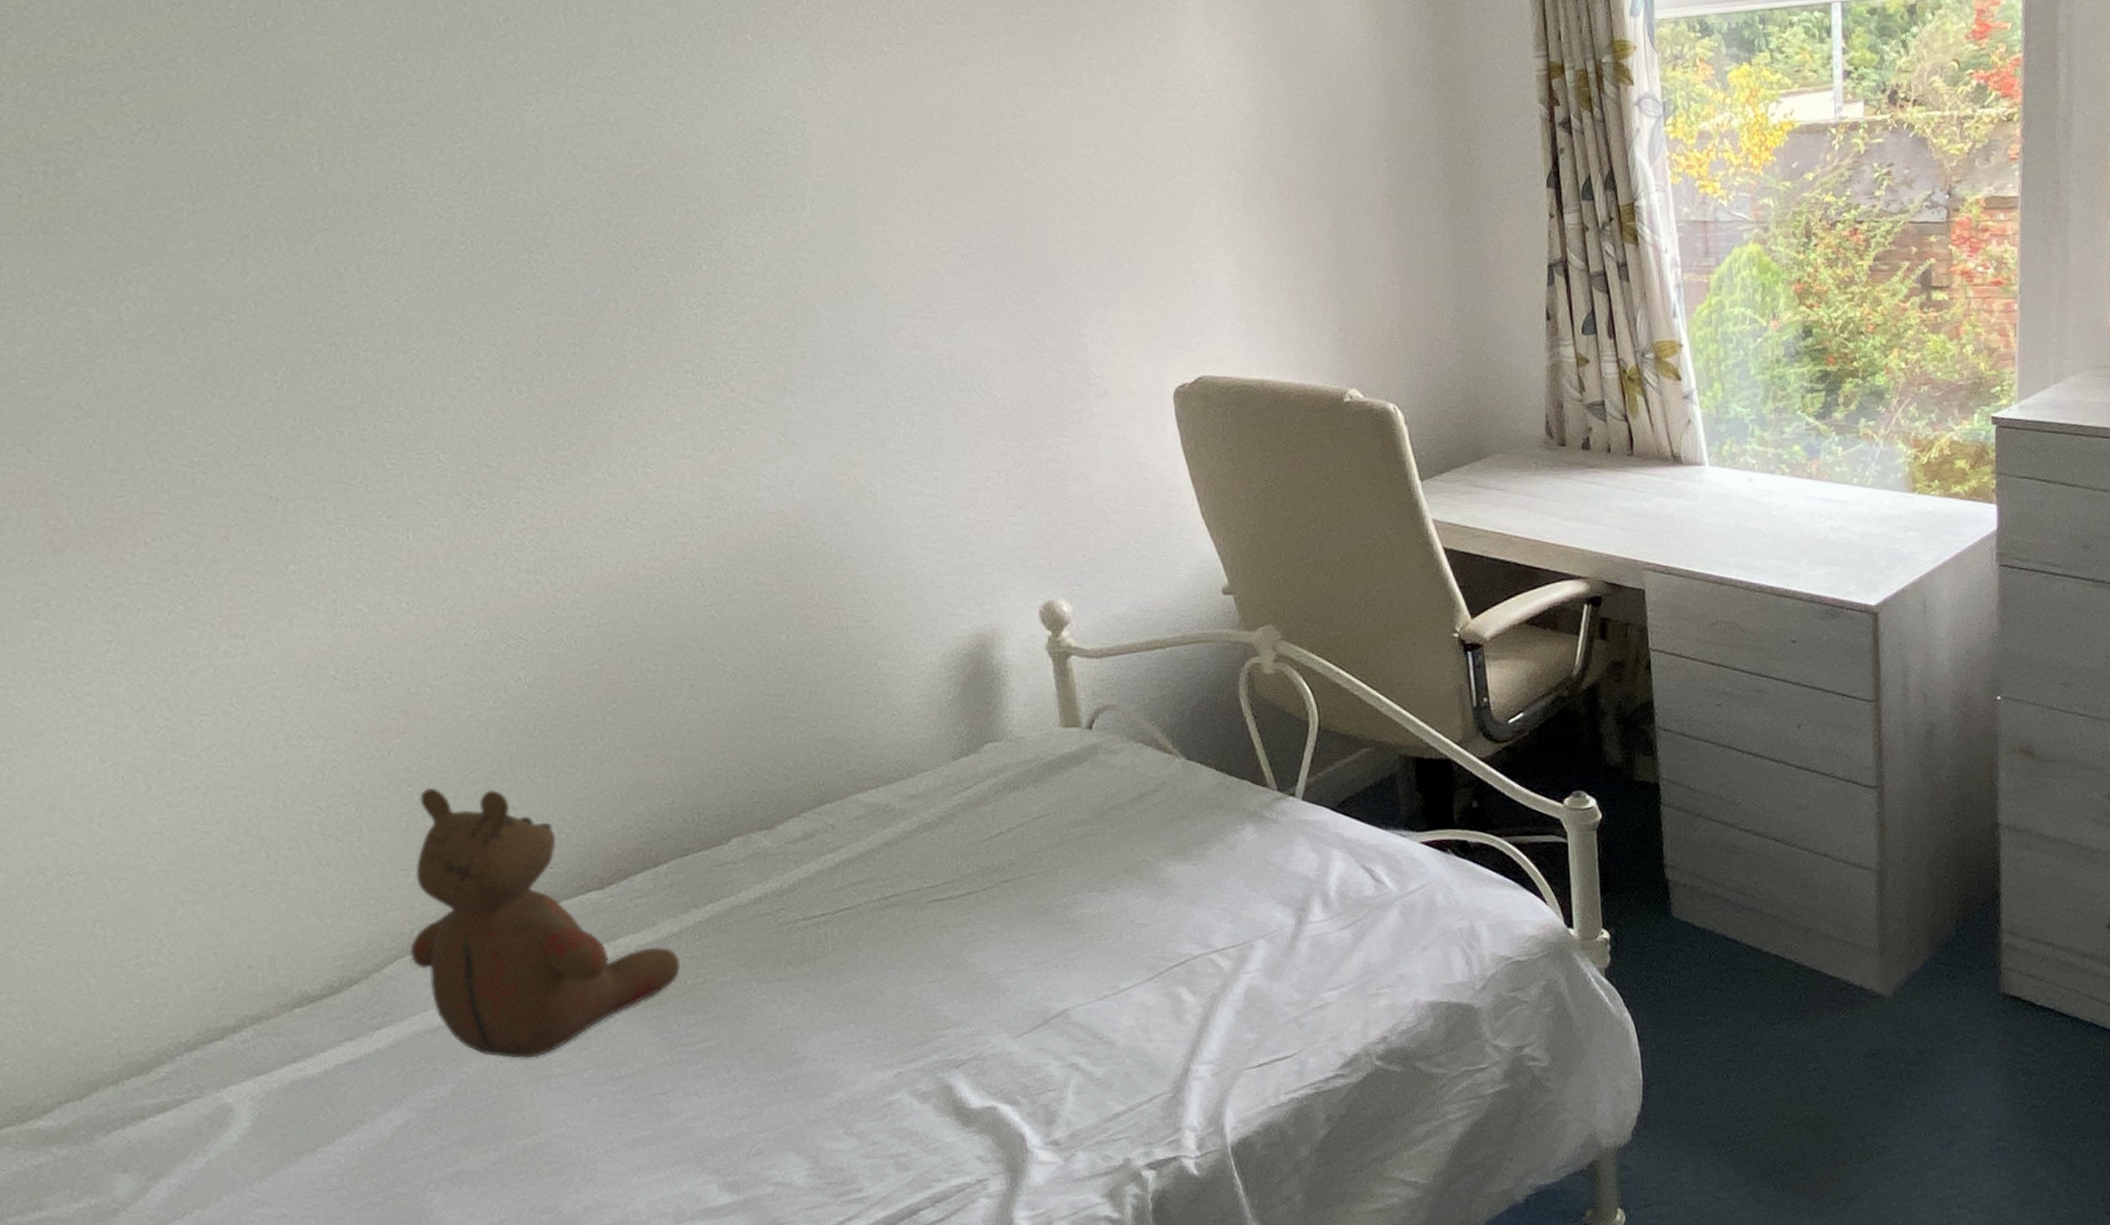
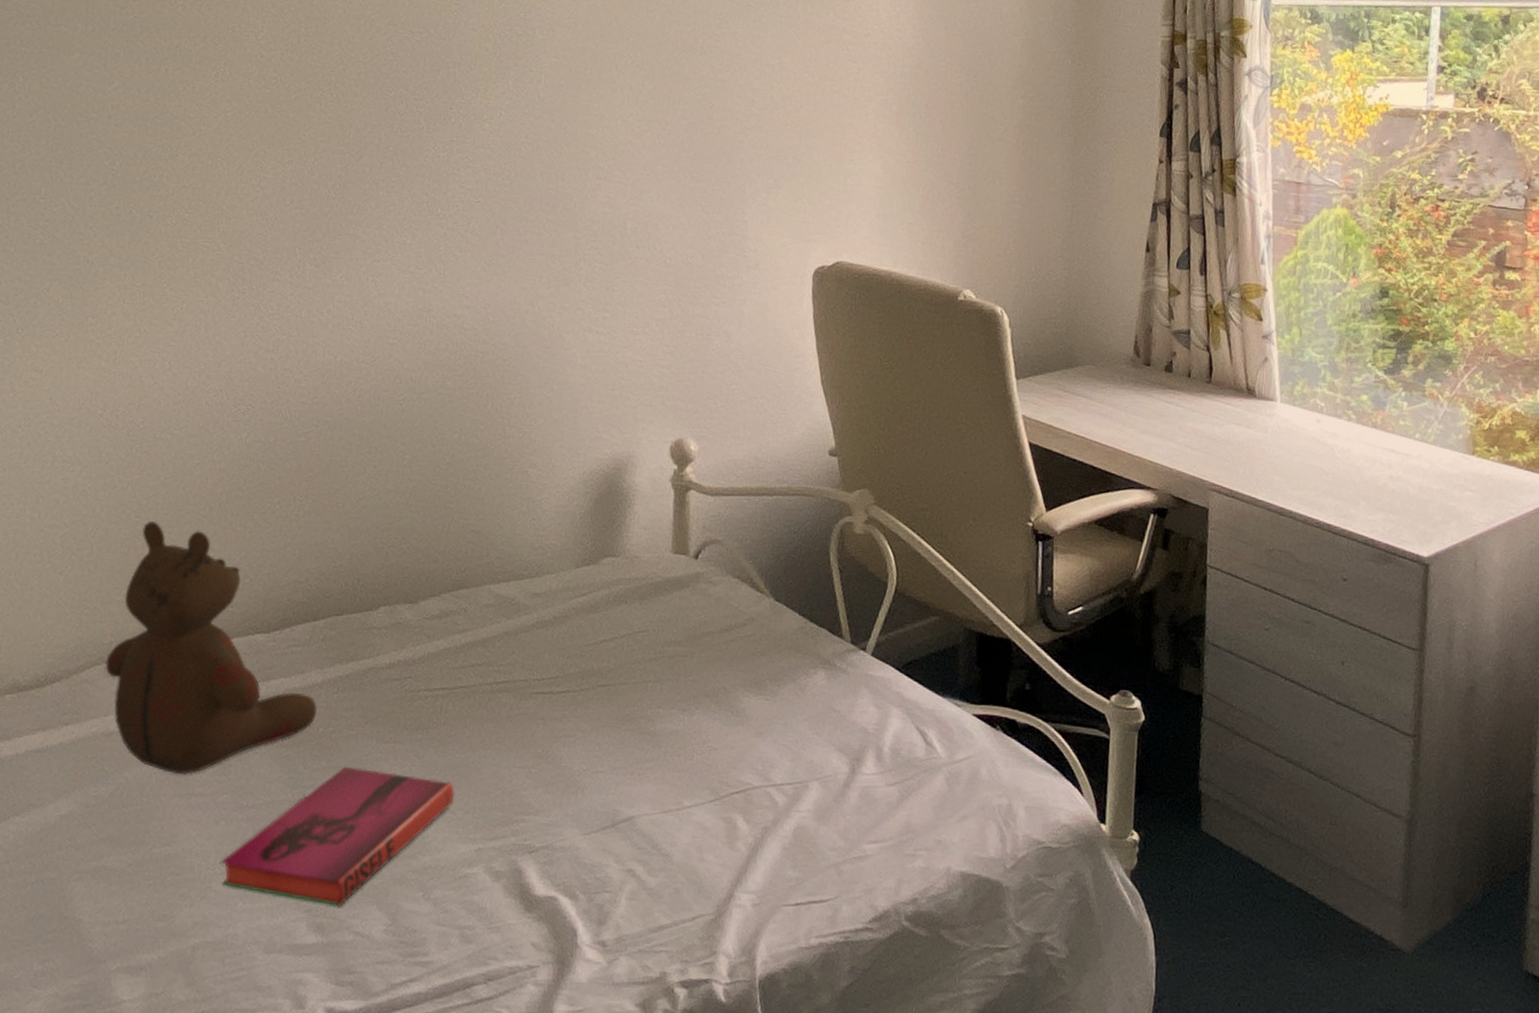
hardback book: none [603,1010,860,1165] -> present [221,766,455,907]

